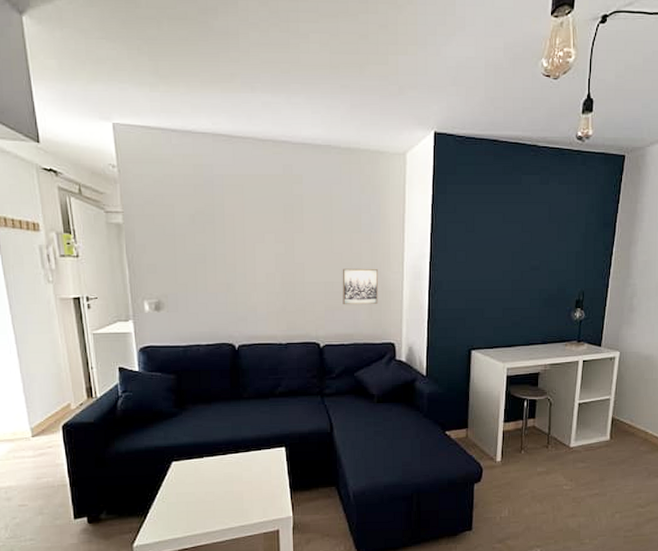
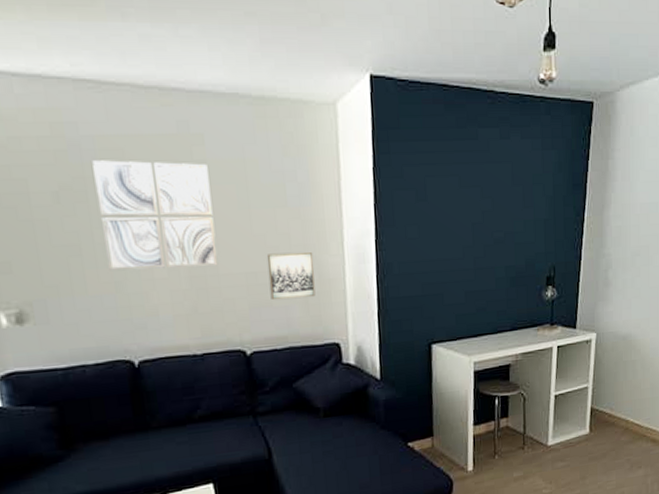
wall art: none [220,193,305,276] -> present [92,160,218,271]

